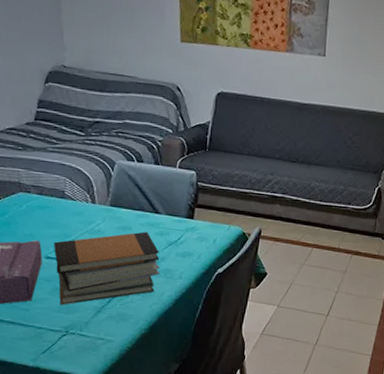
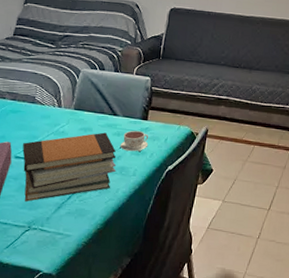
coffee cup: none [163,229,196,253] -> present [120,130,149,152]

